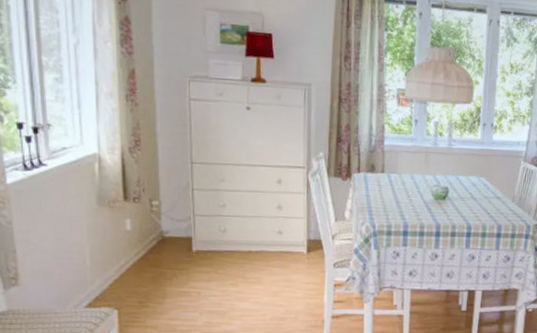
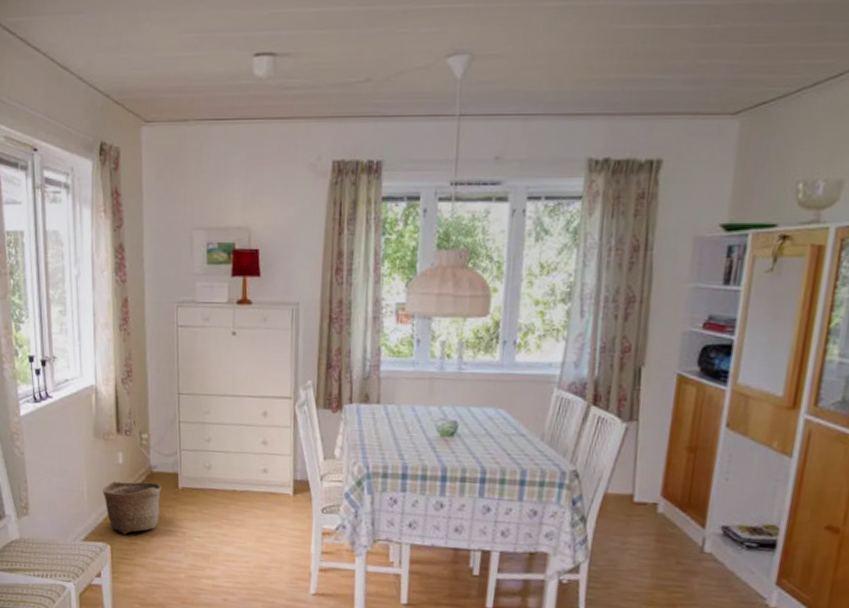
basket: none [108,246,174,299] -> present [103,481,161,535]

